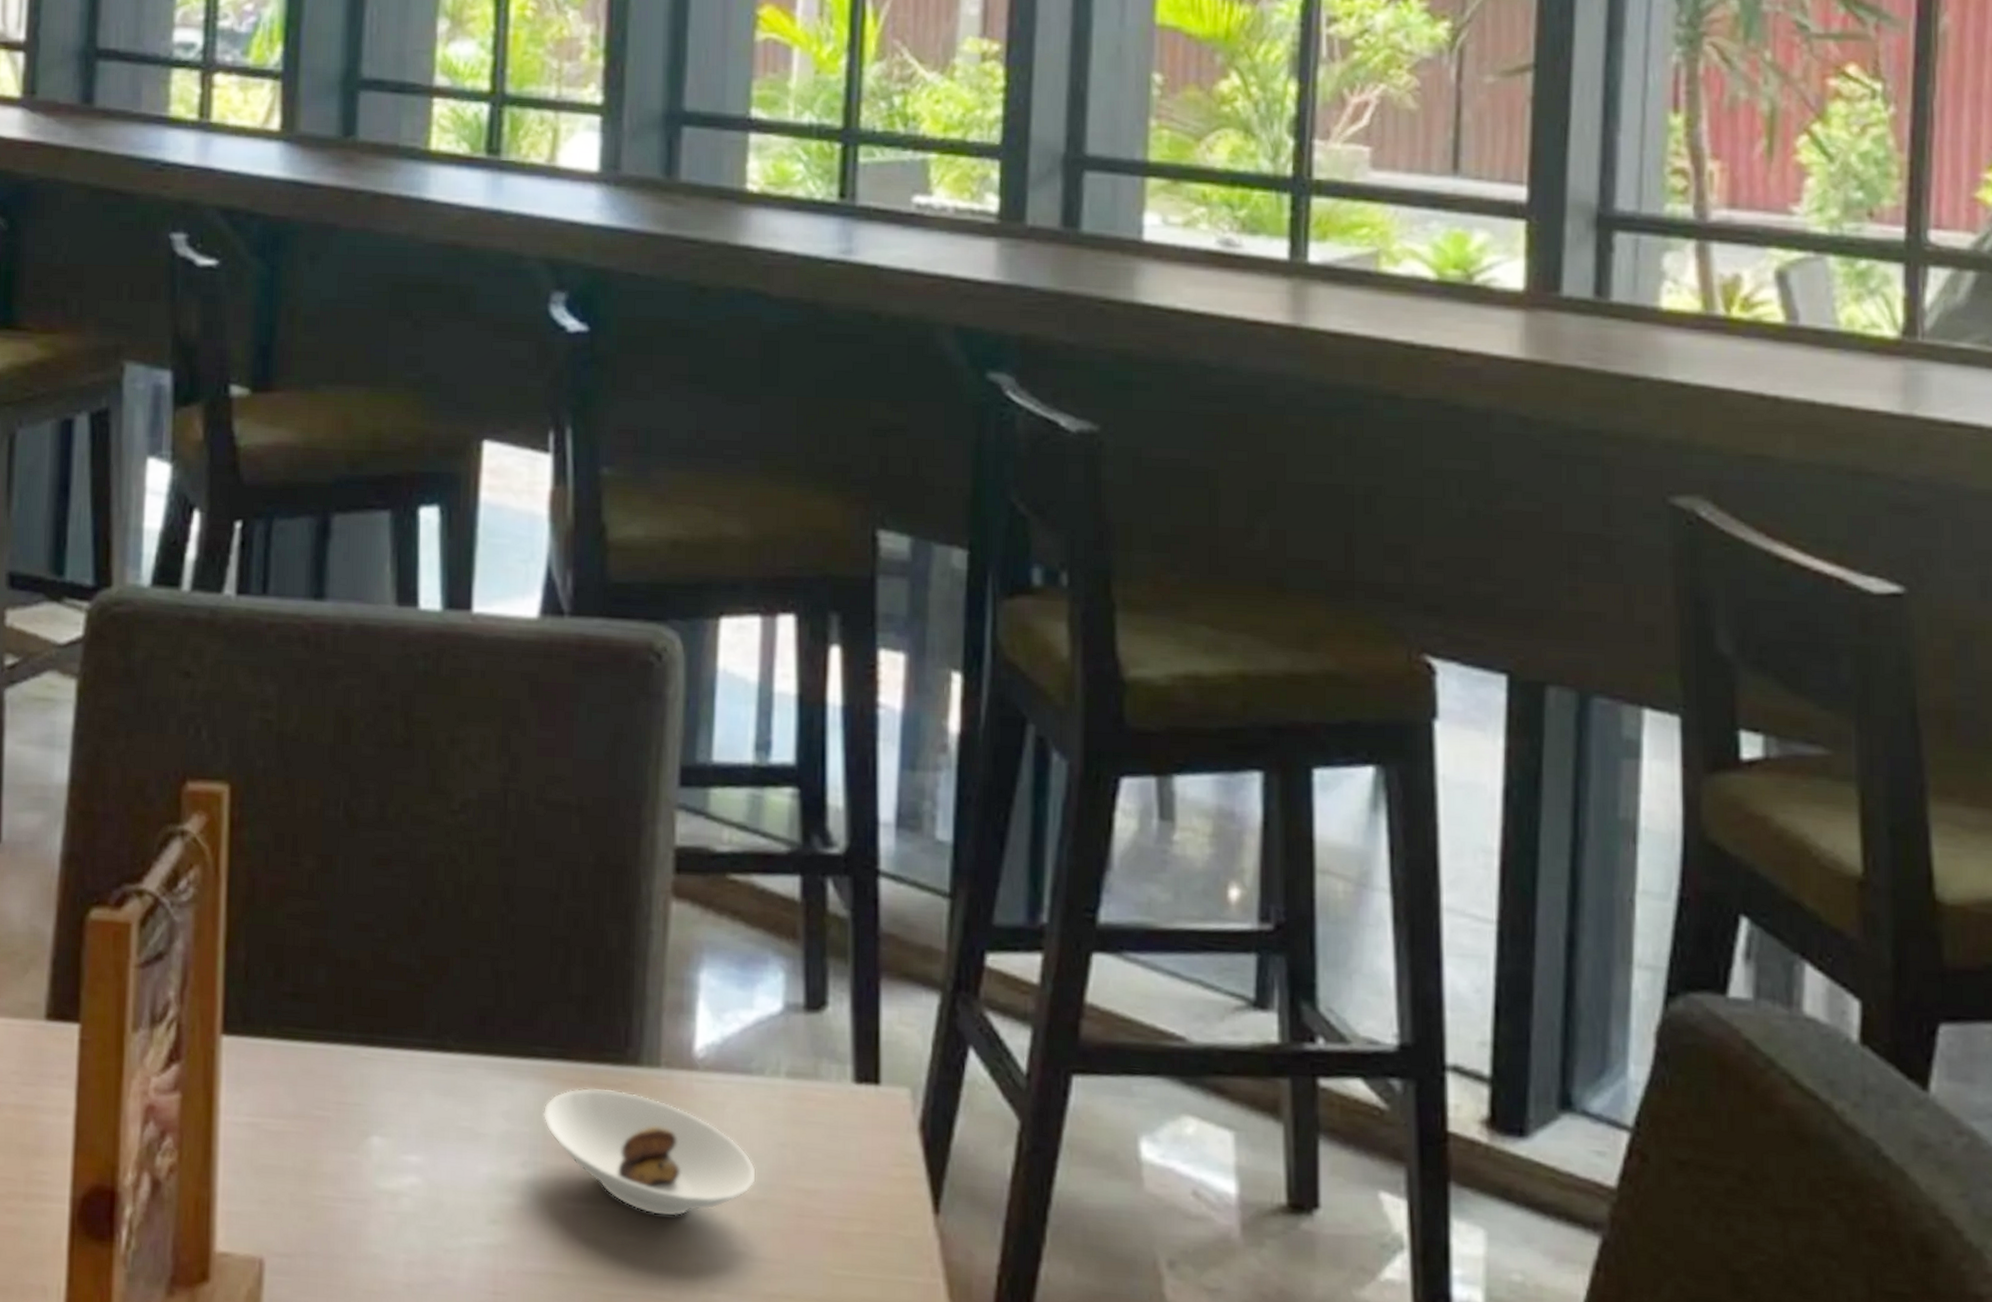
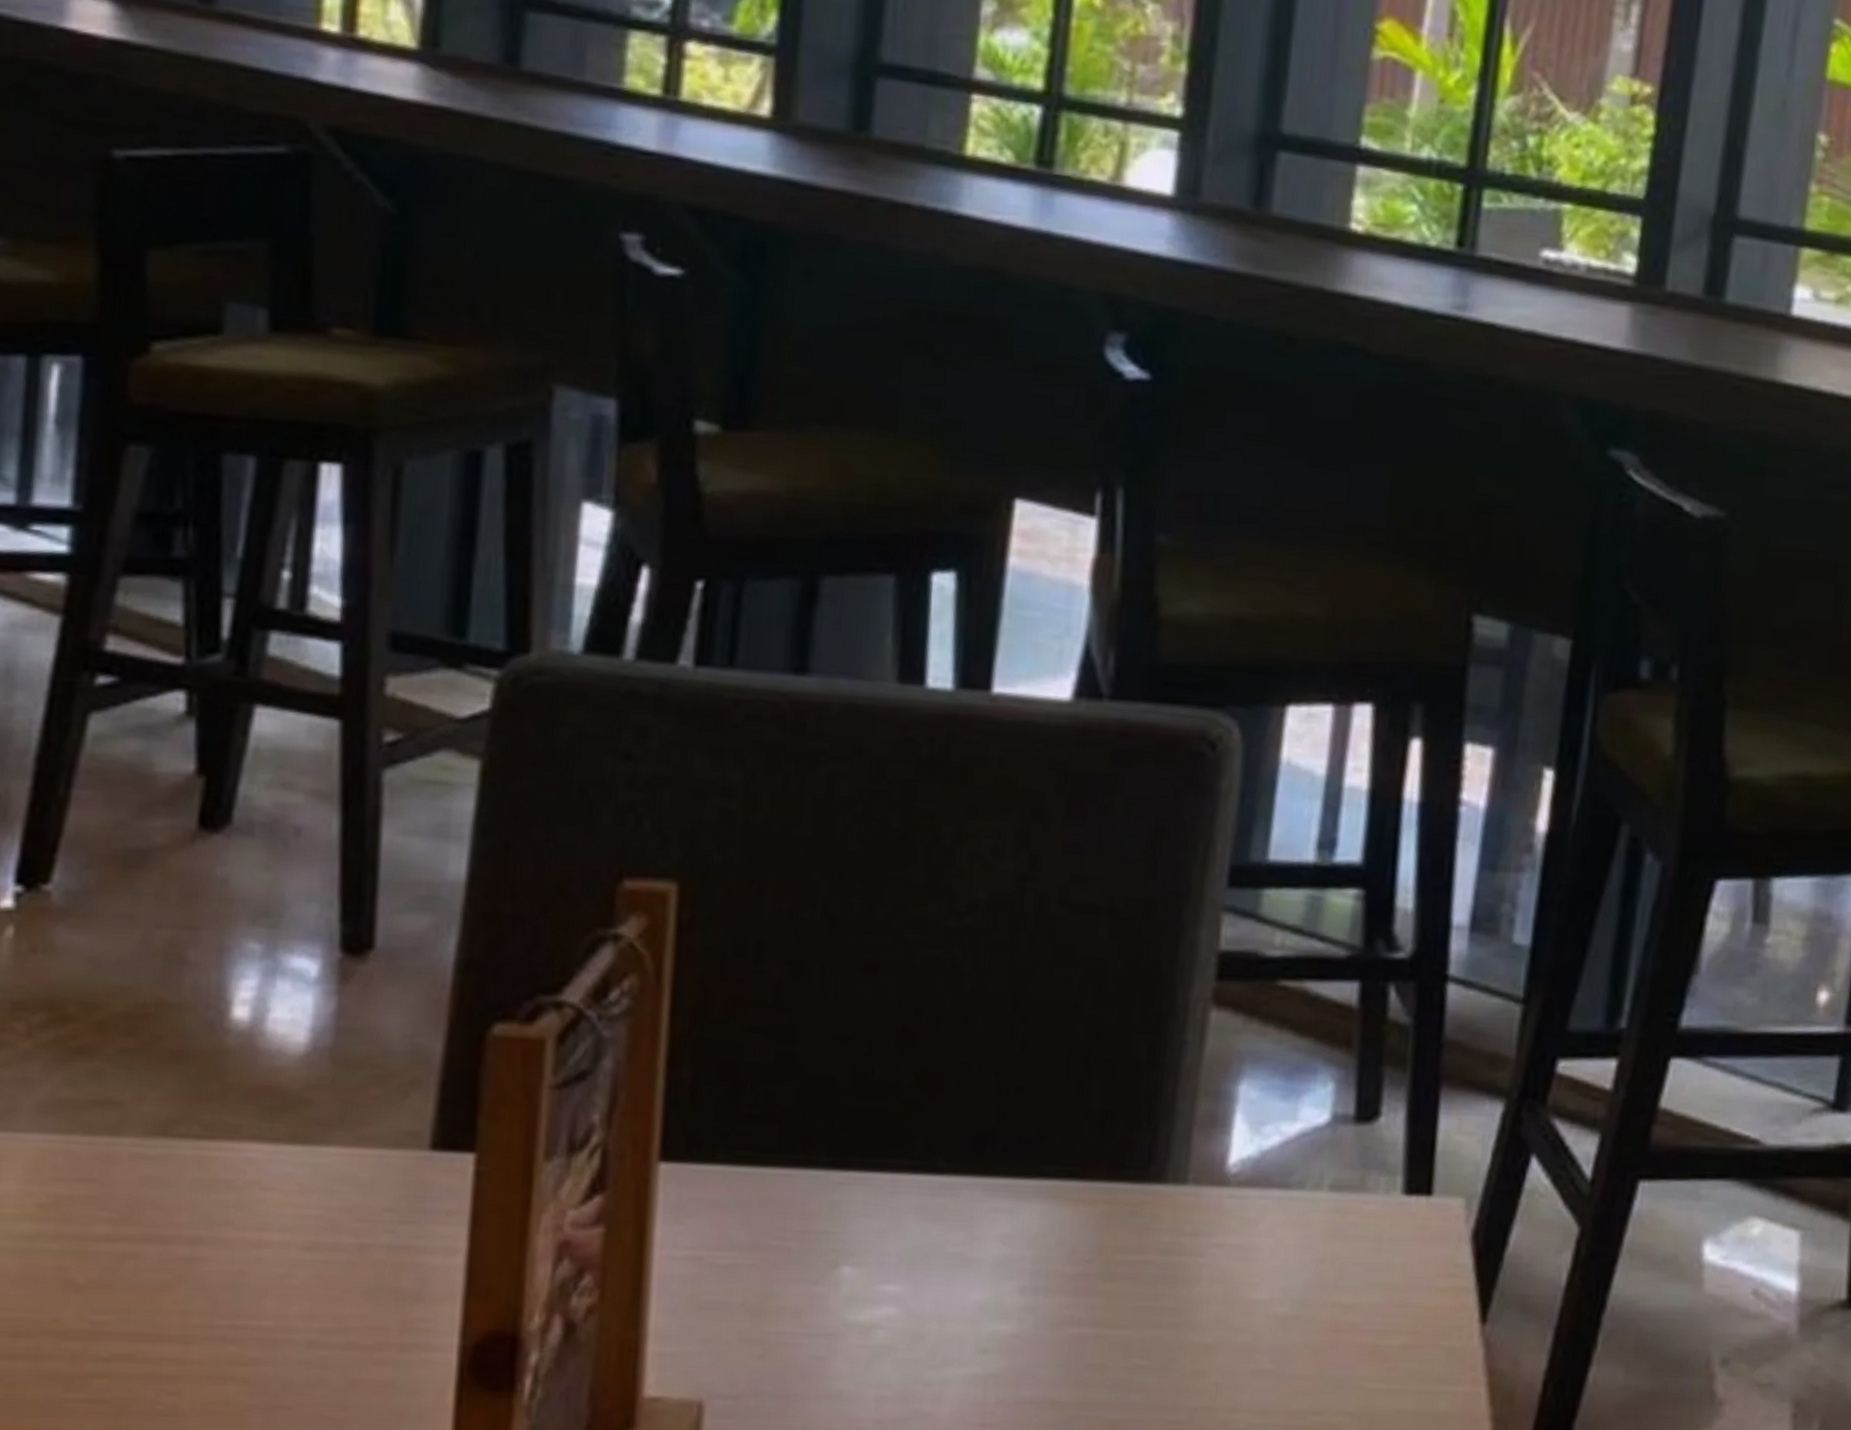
saucer: present [543,1087,756,1217] -> none [1047,1207,1289,1338]

